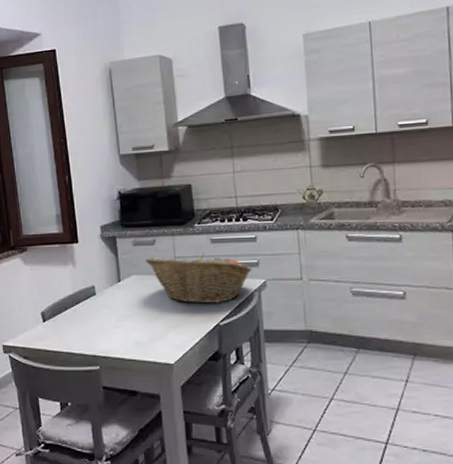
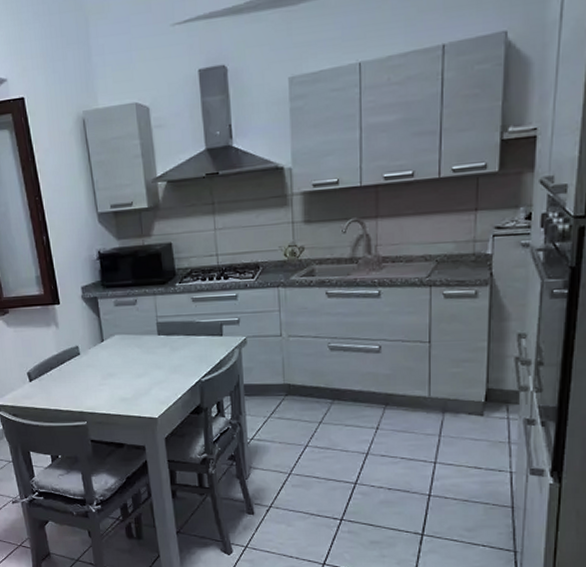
fruit basket: present [146,253,252,304] -> none [128,312,233,362]

